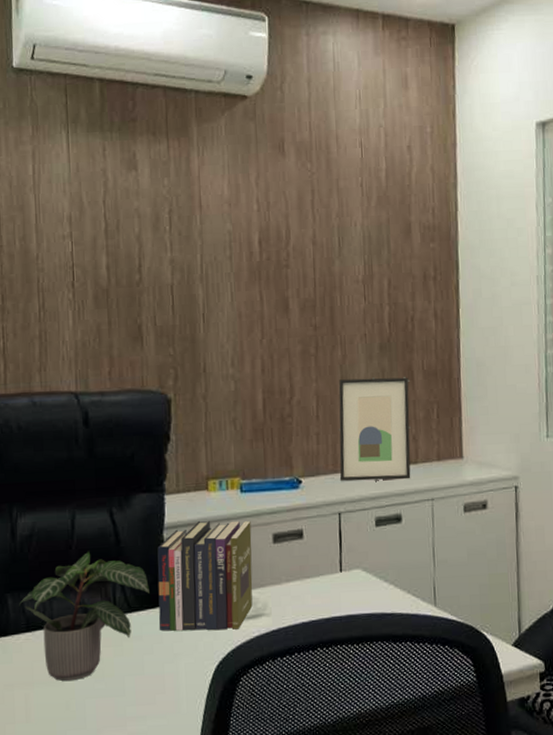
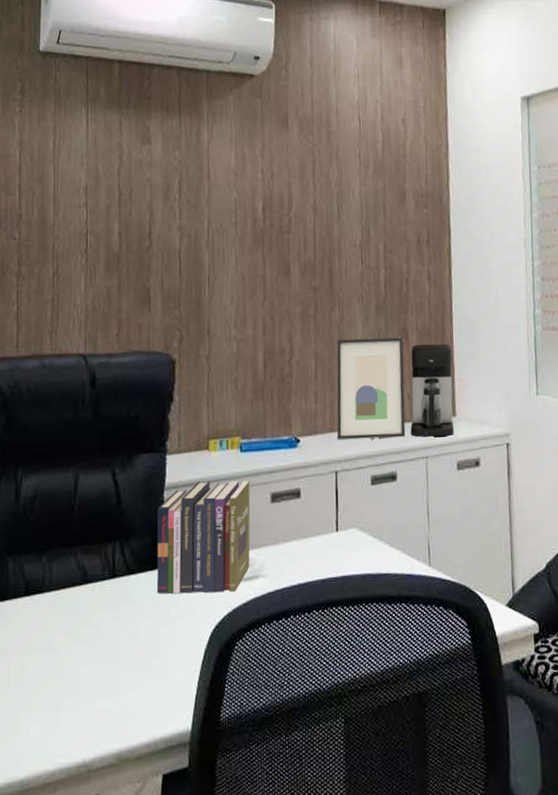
potted plant: present [19,551,149,681] -> none [19,512,148,647]
coffee maker: none [415,384,461,479] -> present [410,343,454,437]

